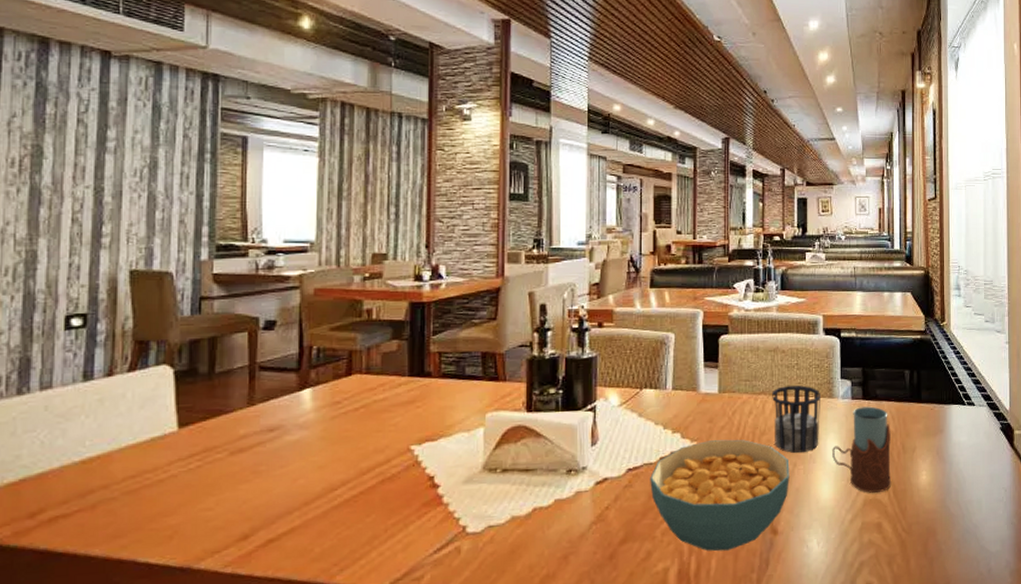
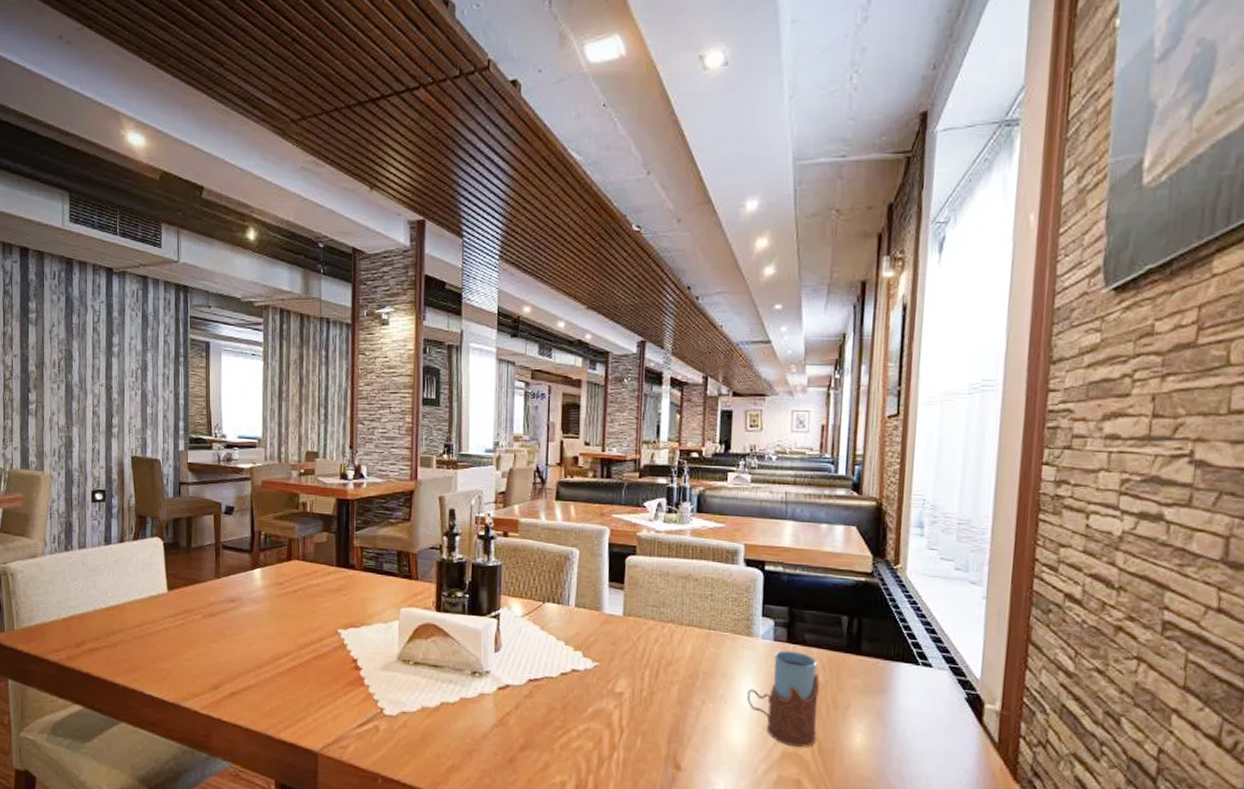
cereal bowl: present [650,439,790,552] -> none [550,663,697,777]
cup: present [772,385,820,453] -> none [681,617,737,690]

